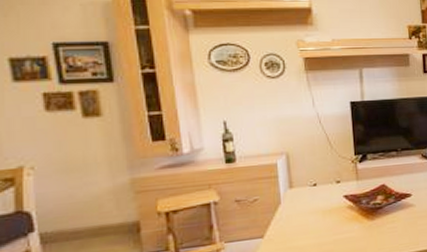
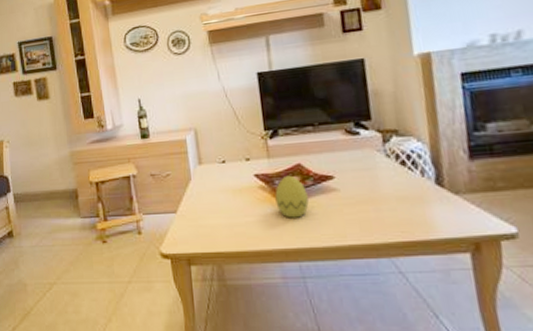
decorative egg: none [362,195,390,233] -> present [275,175,309,218]

